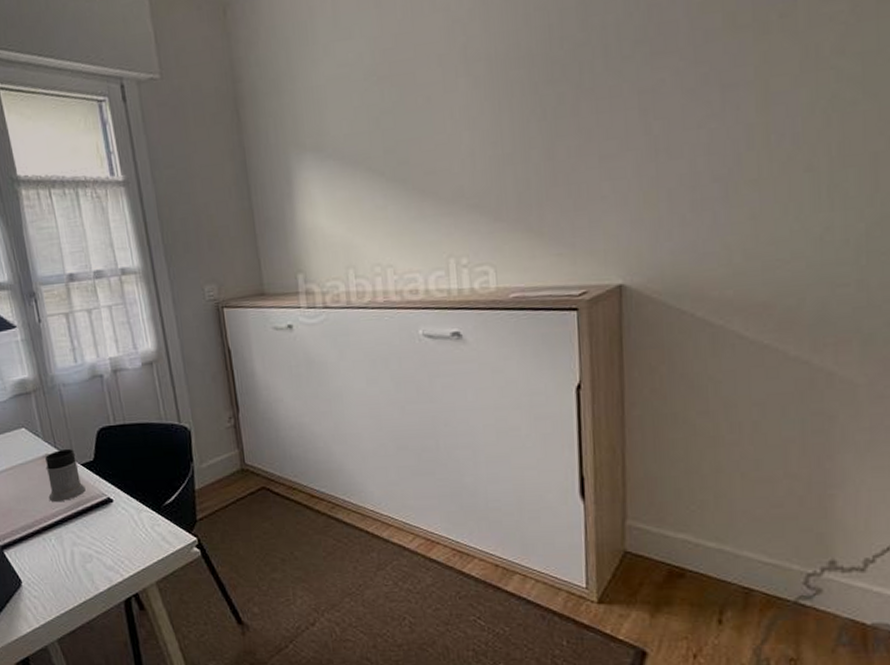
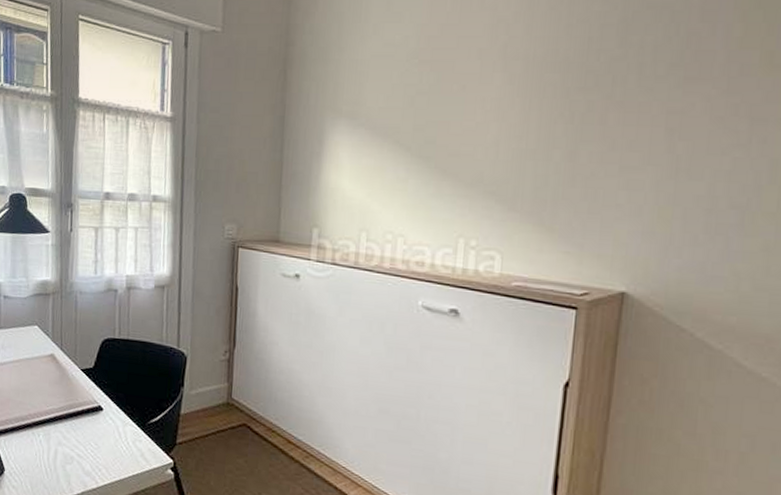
mug: present [45,448,86,502] -> none [45,352,80,401]

